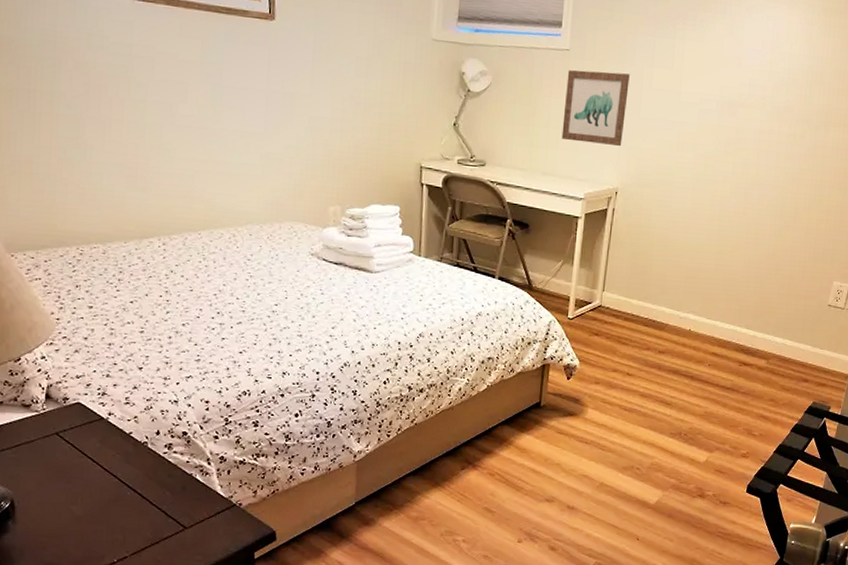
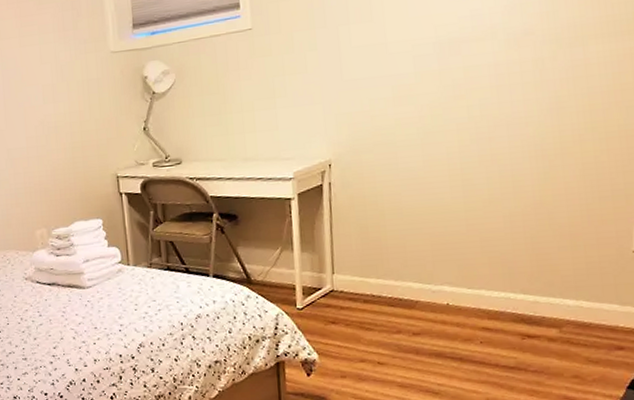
wall art: present [561,70,630,146] -> none [254,38,327,121]

